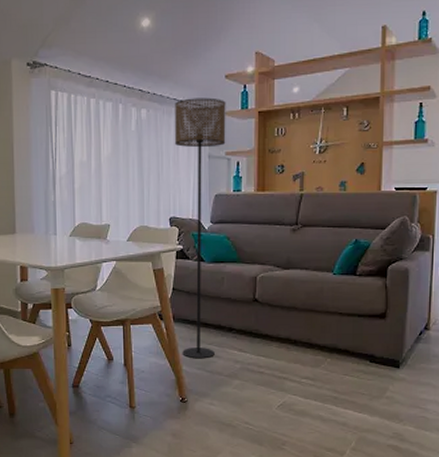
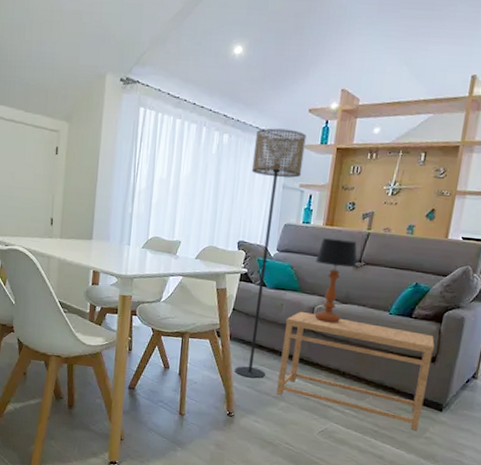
side table: none [229,283,382,392] -> present [276,312,435,431]
table lamp: none [251,204,294,291] -> present [314,238,357,323]

